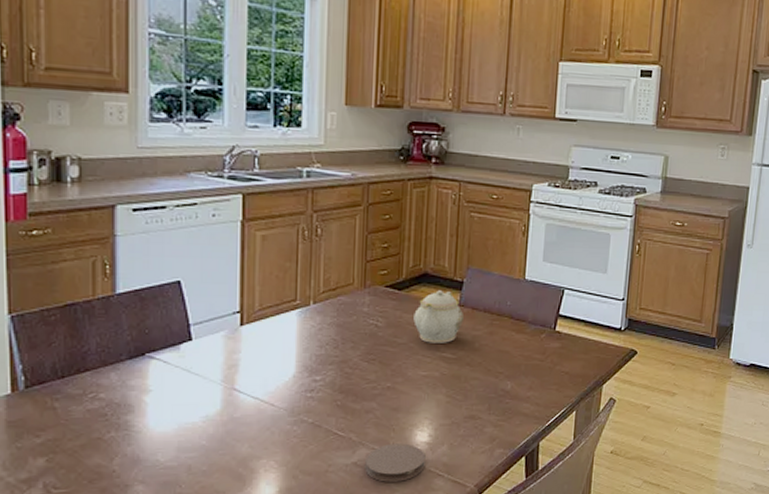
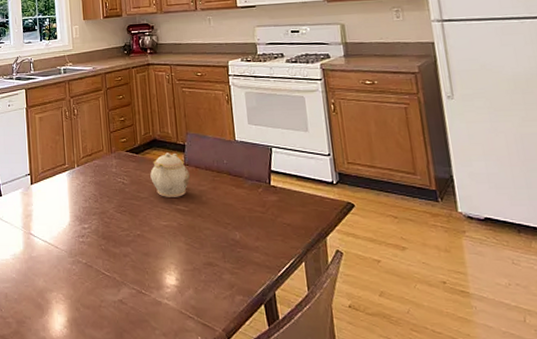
coaster: present [365,443,426,482] -> none [128,285,177,320]

